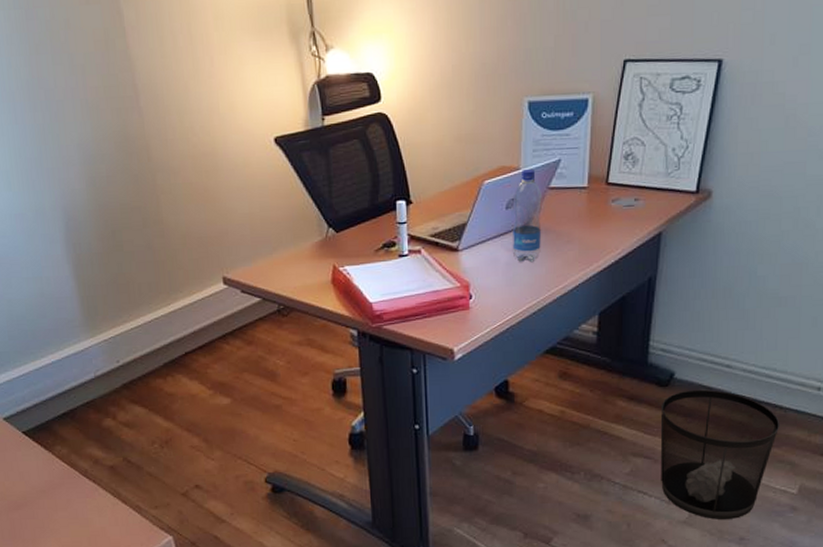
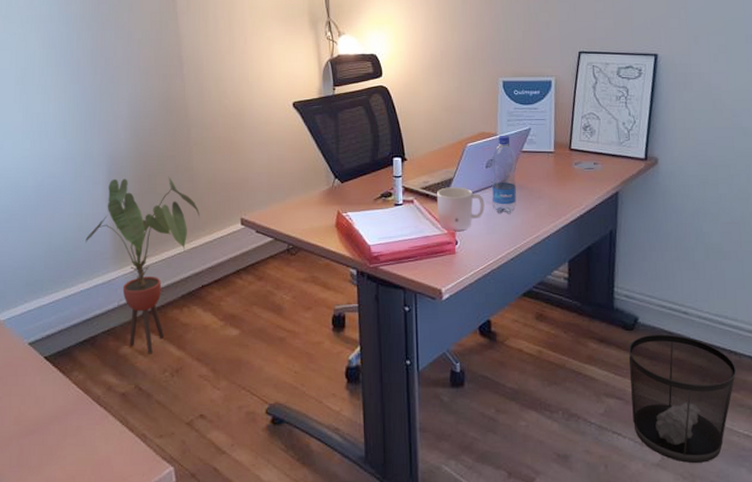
house plant: none [49,232,176,426] -> present [85,176,200,354]
mug: none [447,232,504,284] -> present [436,187,485,231]

